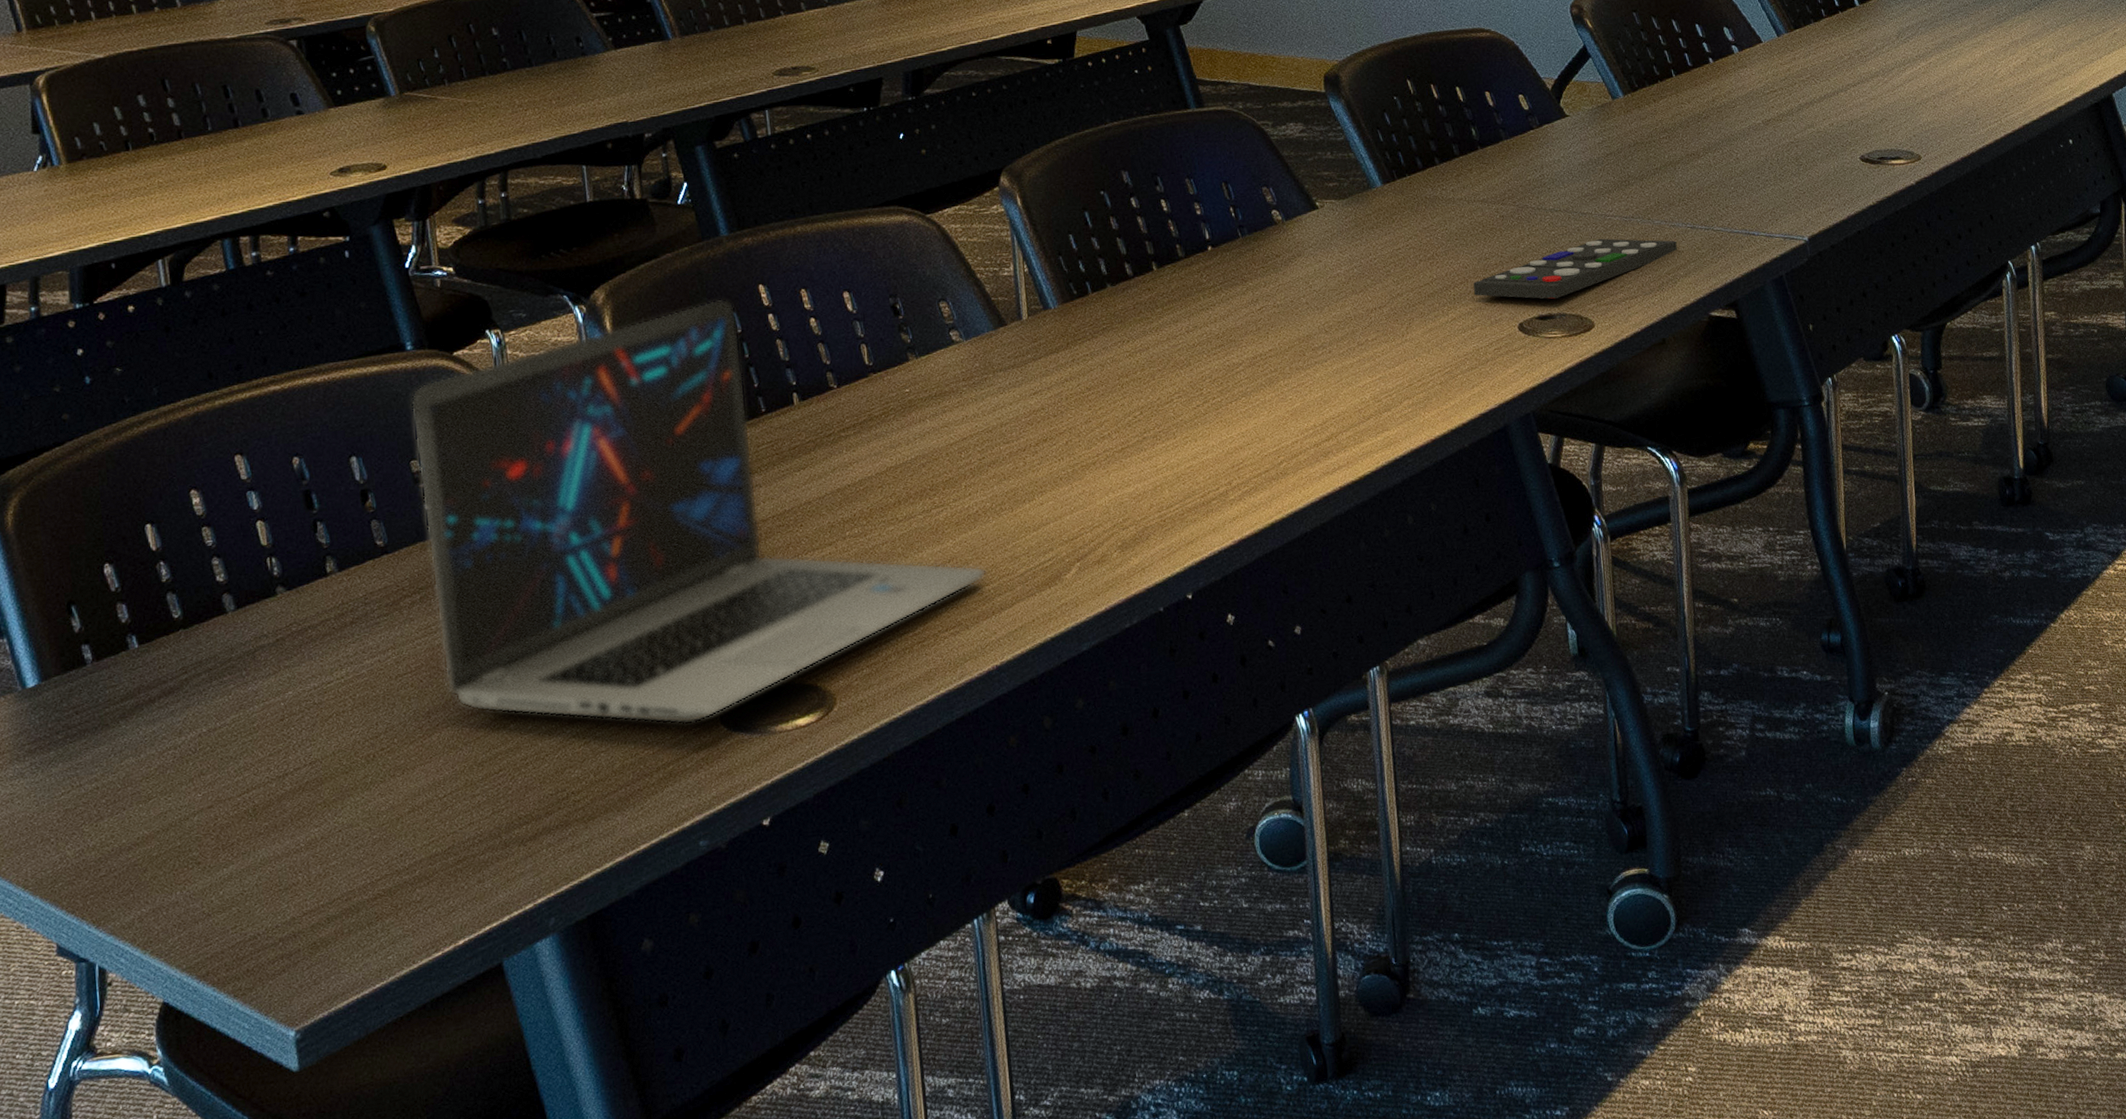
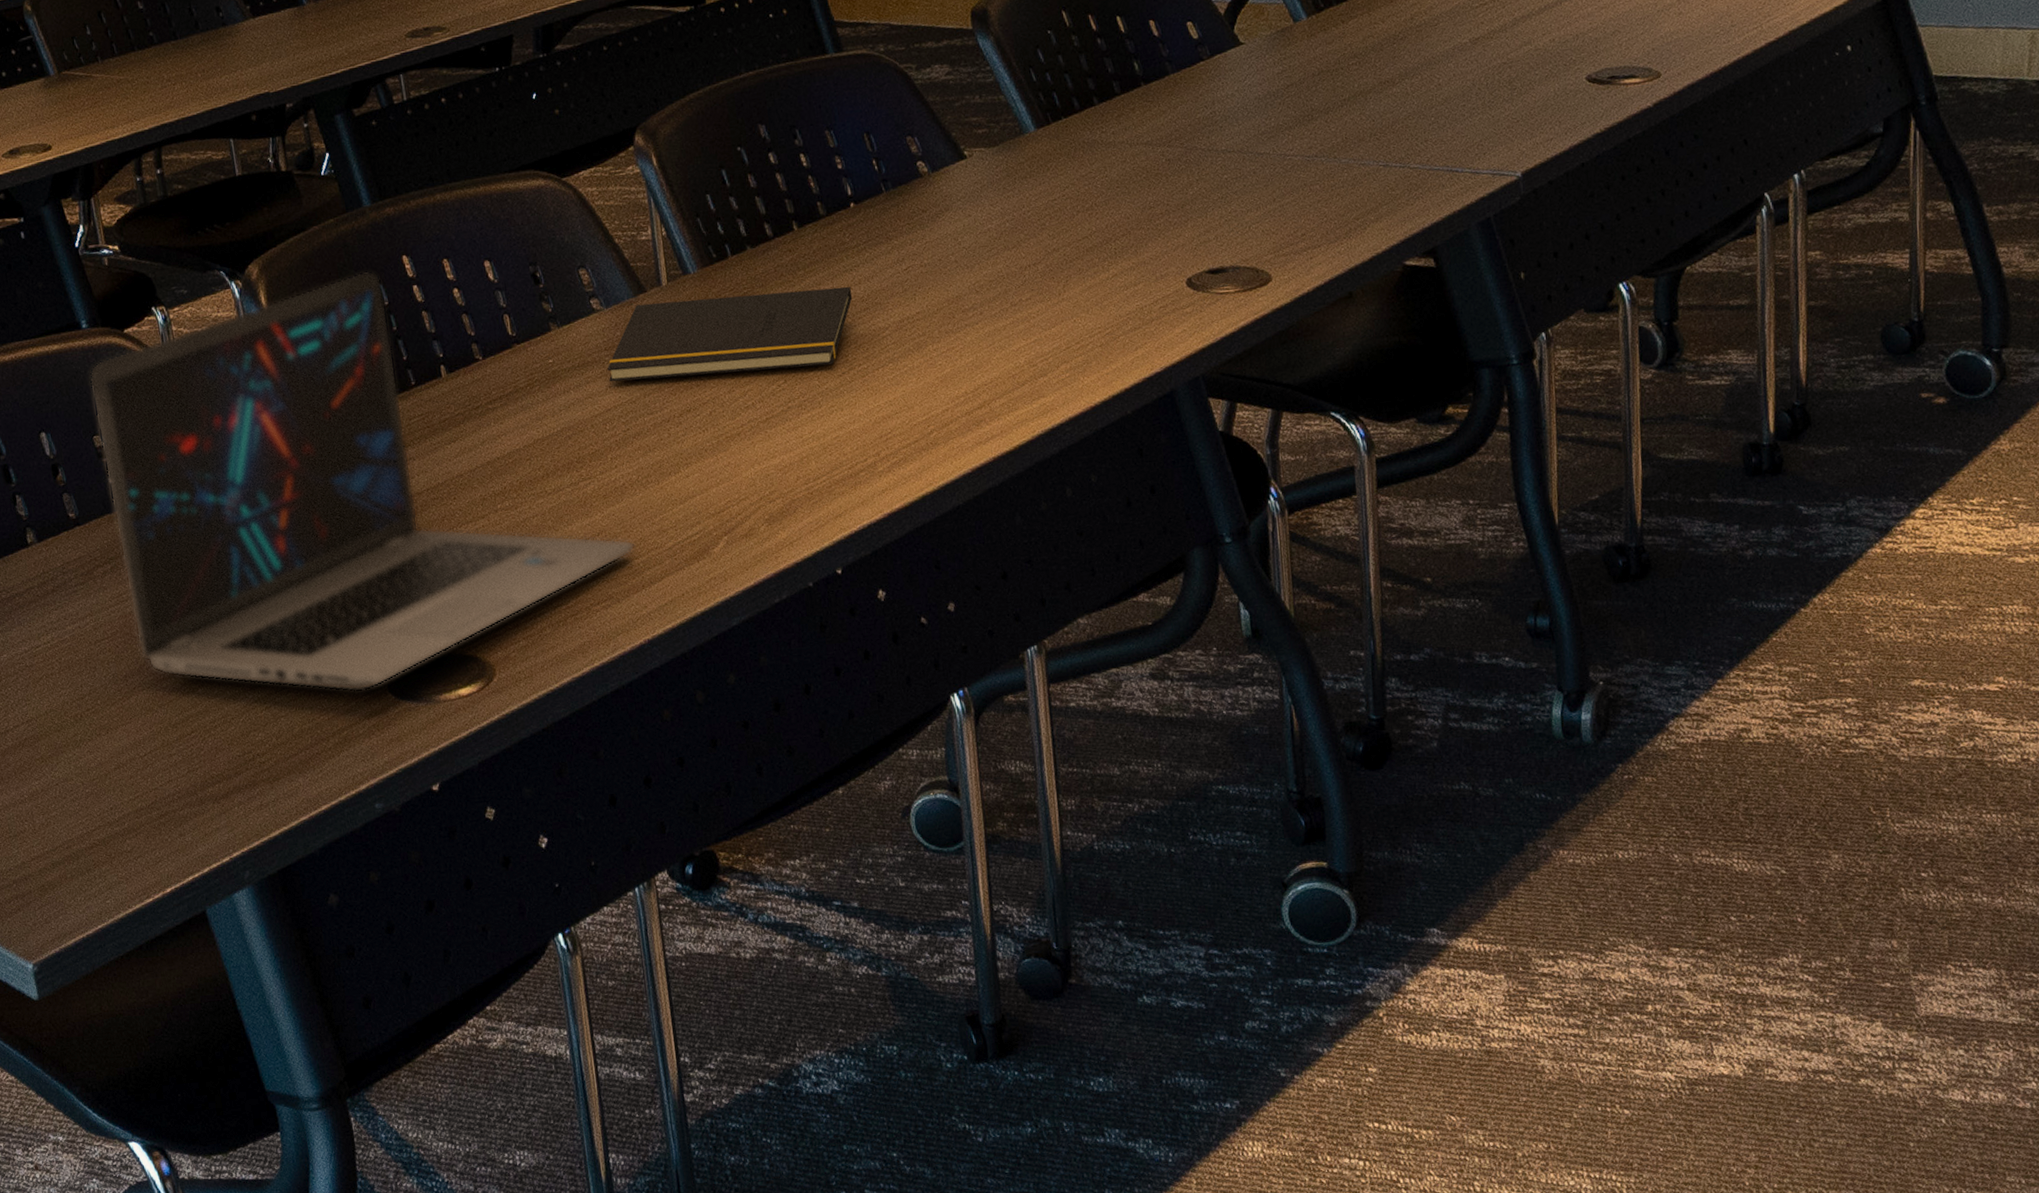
notepad: none [964,324,1209,412] -> present [607,286,853,382]
remote control: present [1473,238,1677,300] -> none [1136,181,1367,251]

